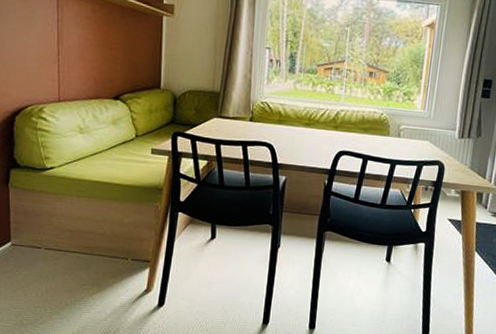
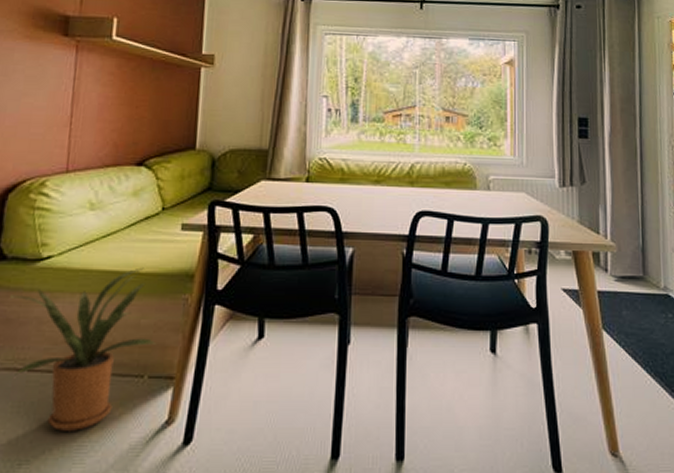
house plant: none [26,180,136,291] -> present [10,267,157,431]

